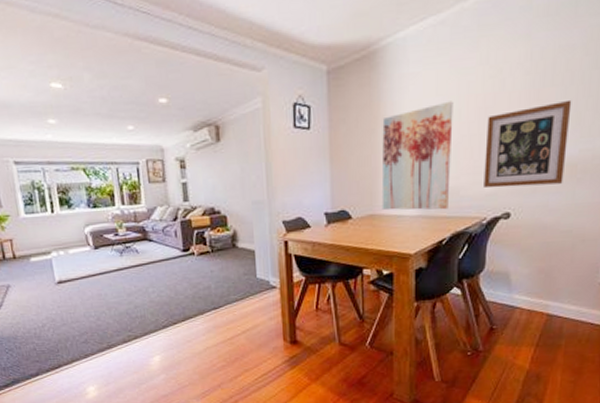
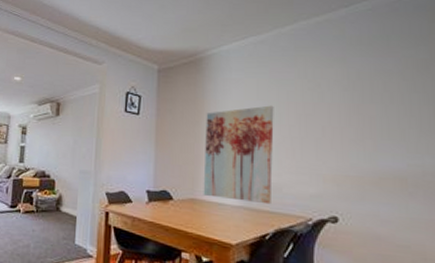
wall art: present [484,99,572,188] -> none [307,117,394,195]

